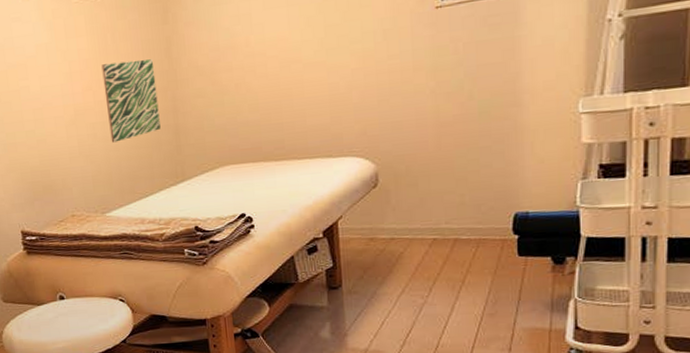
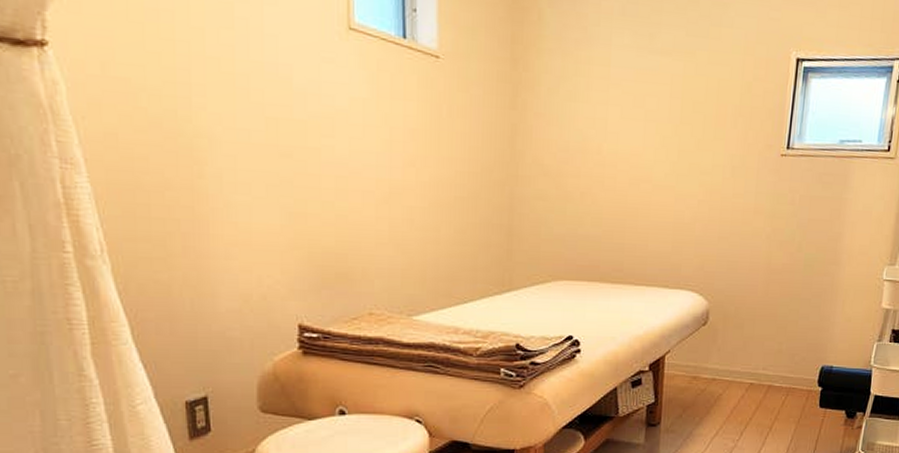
wall art: present [101,59,161,143] -> none [430,139,494,234]

